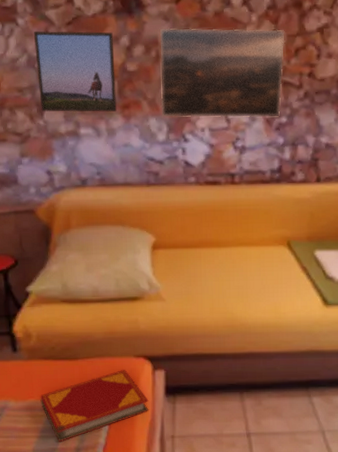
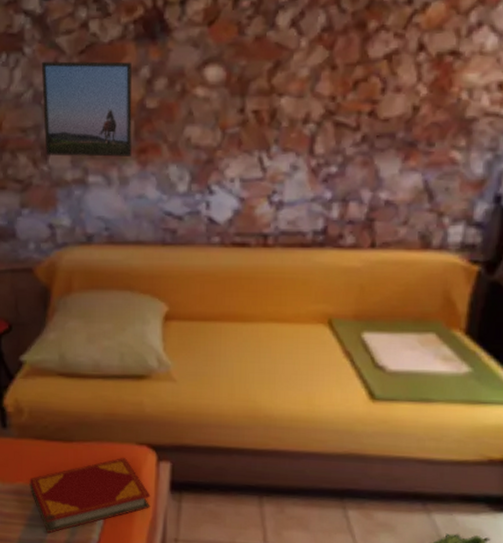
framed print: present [160,27,285,118] -> none [183,56,342,167]

